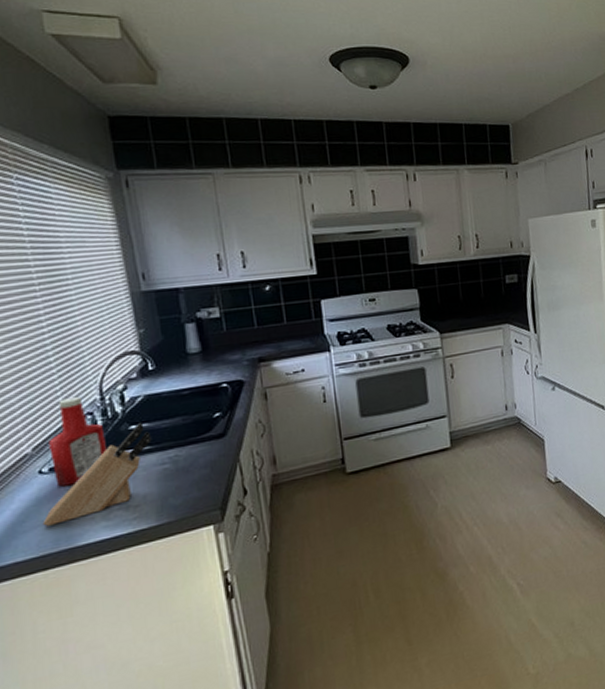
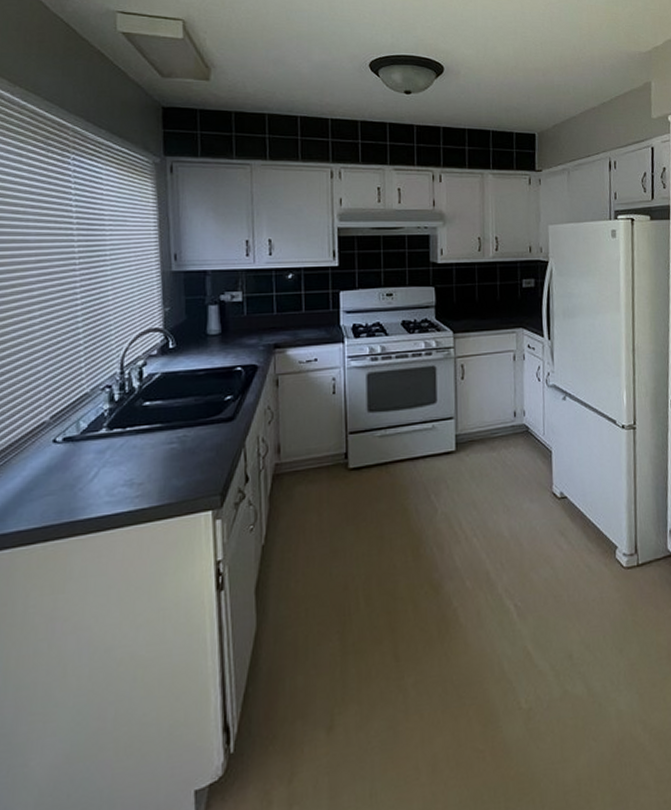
knife block: present [42,422,152,526] -> none [49,399,164,496]
ketchup bottle: present [49,397,106,487] -> none [66,369,120,458]

